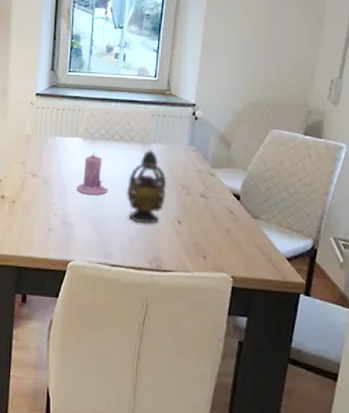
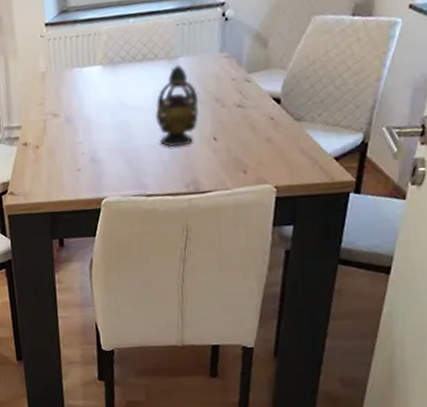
candle: present [76,152,109,196] -> none [101,78,136,127]

